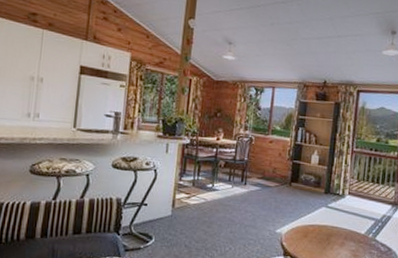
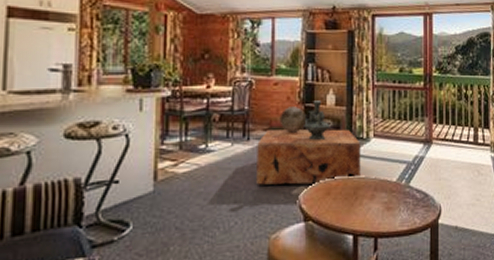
coffee table: none [248,178,337,228] -> present [256,129,361,185]
decorative globe: none [271,161,293,183] -> present [279,107,305,133]
decorative urn: none [290,159,313,193] -> present [304,101,331,141]

